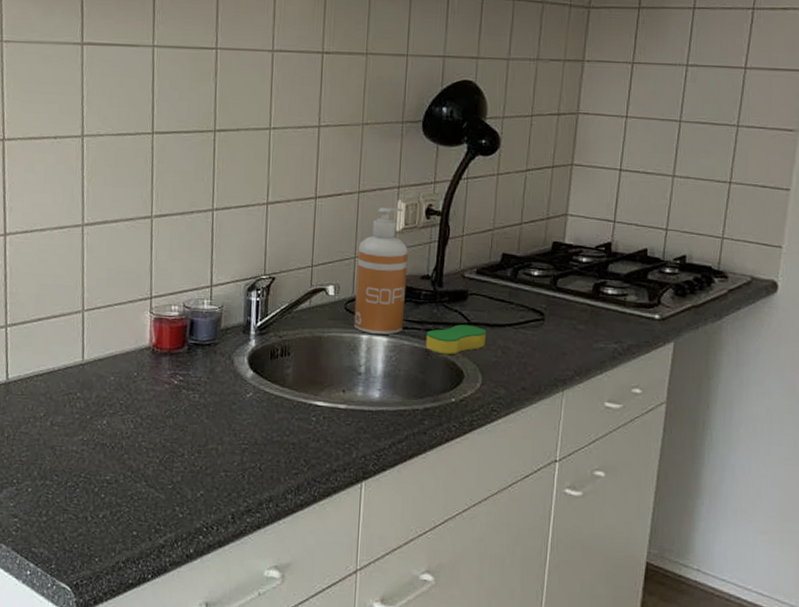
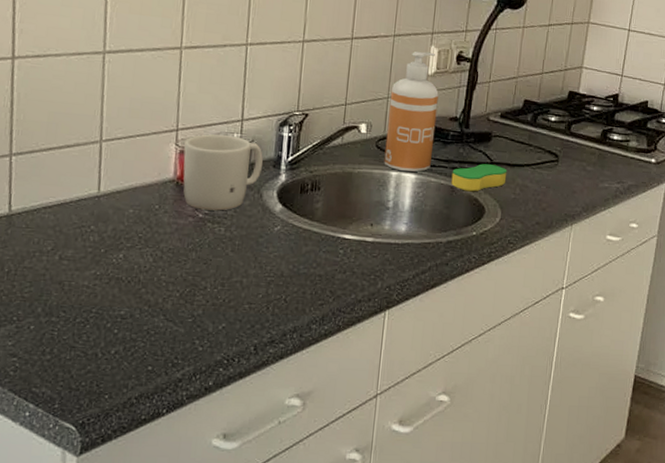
mug: none [157,300,234,378] -> present [182,134,264,211]

